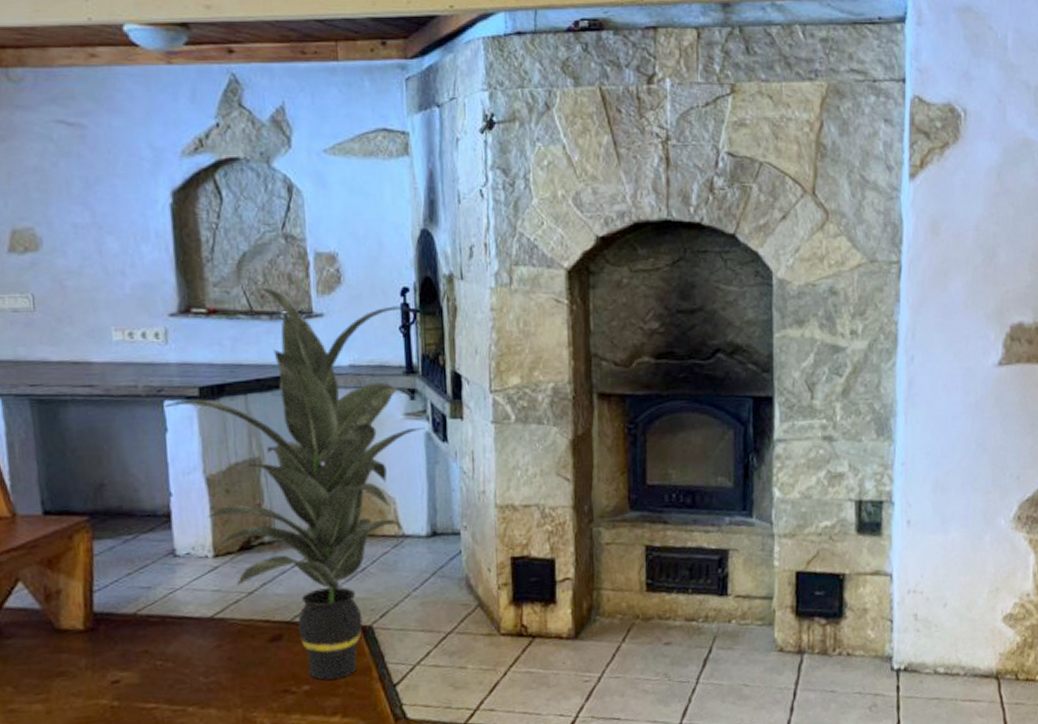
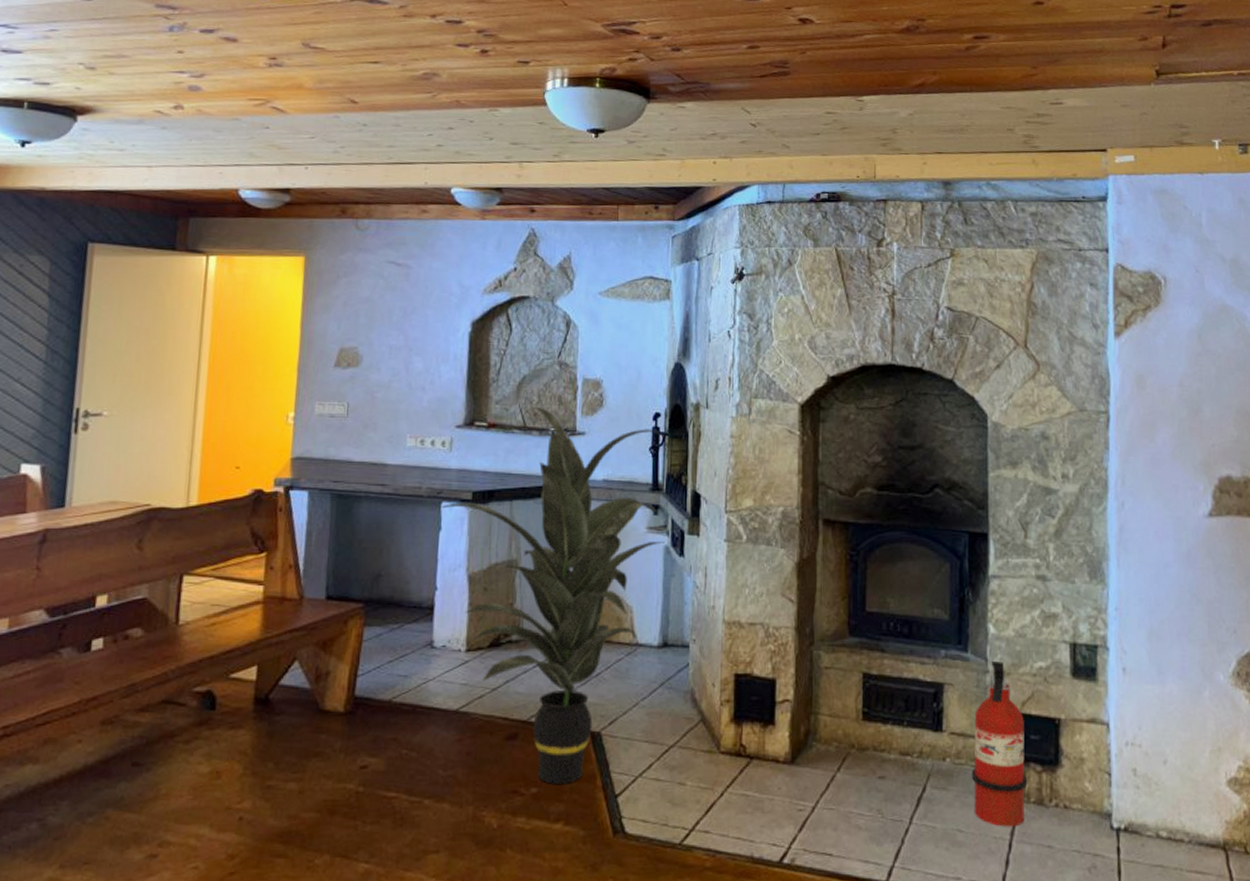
fire extinguisher: none [758,523,812,679] -> present [972,660,1028,827]

